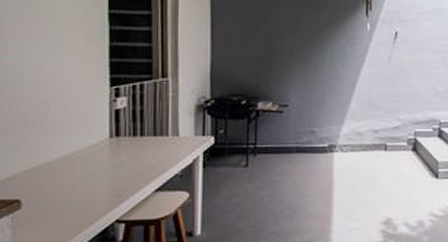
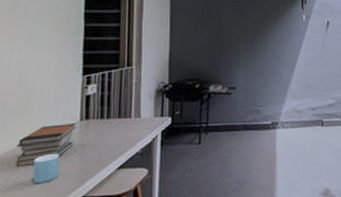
book stack: none [37,141,105,186] -> present [16,123,76,166]
mug: none [59,172,88,206] -> present [32,153,59,185]

